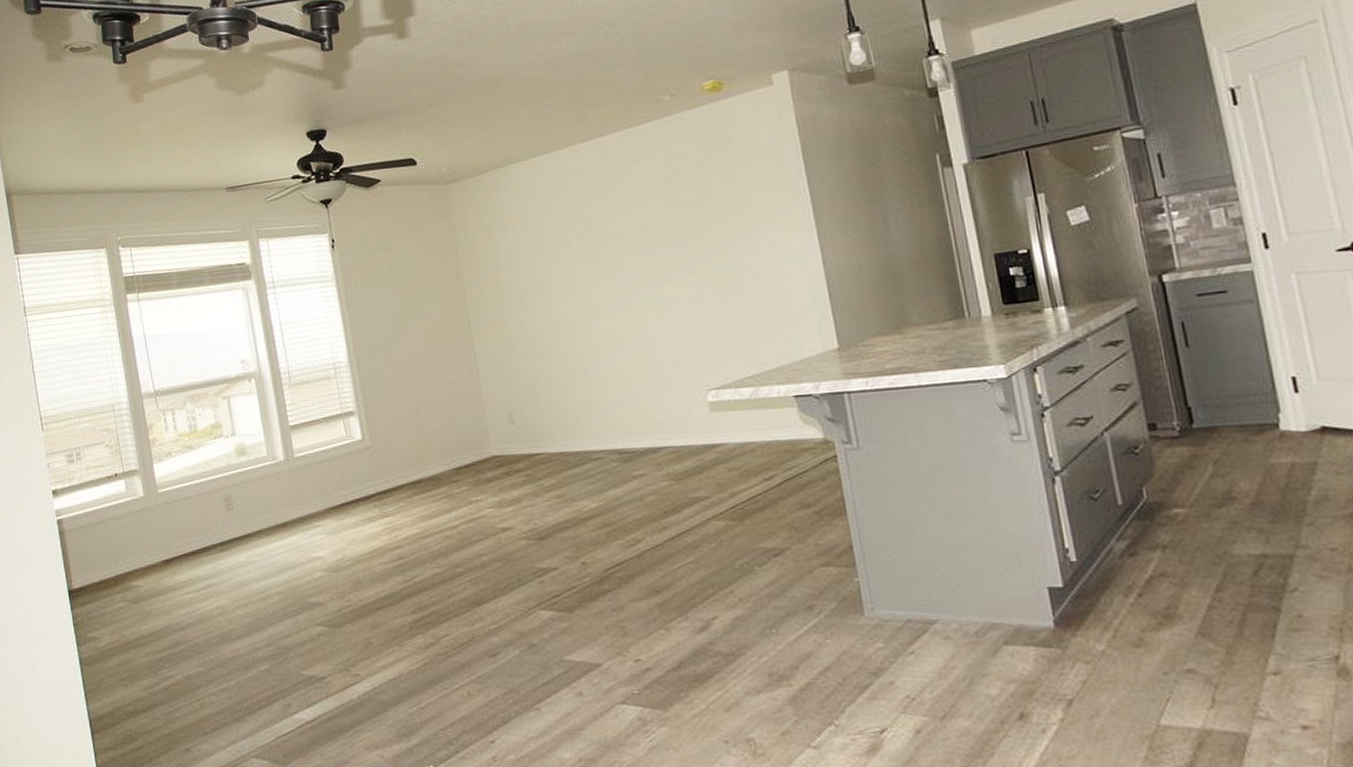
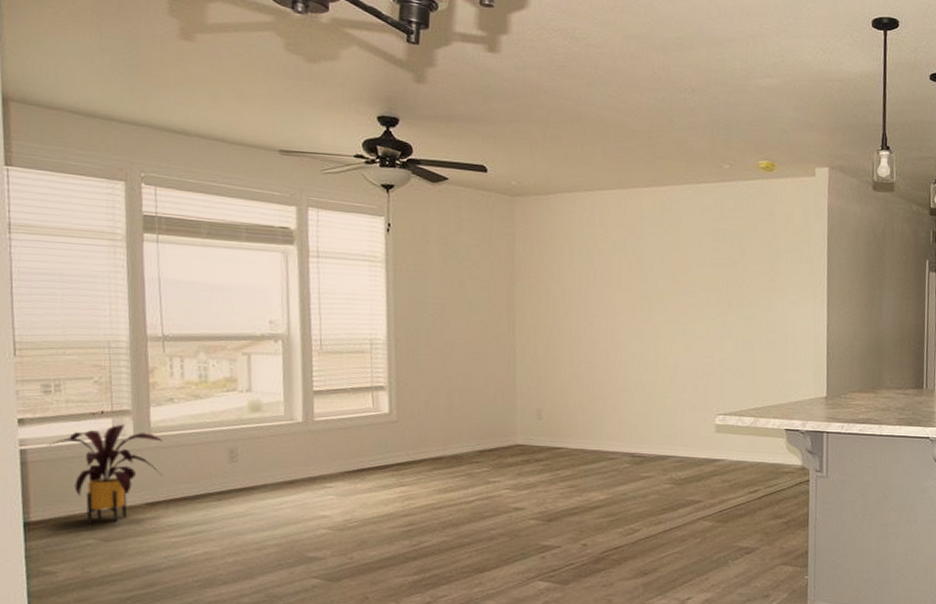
house plant: none [76,484,172,587] -> present [46,424,162,524]

